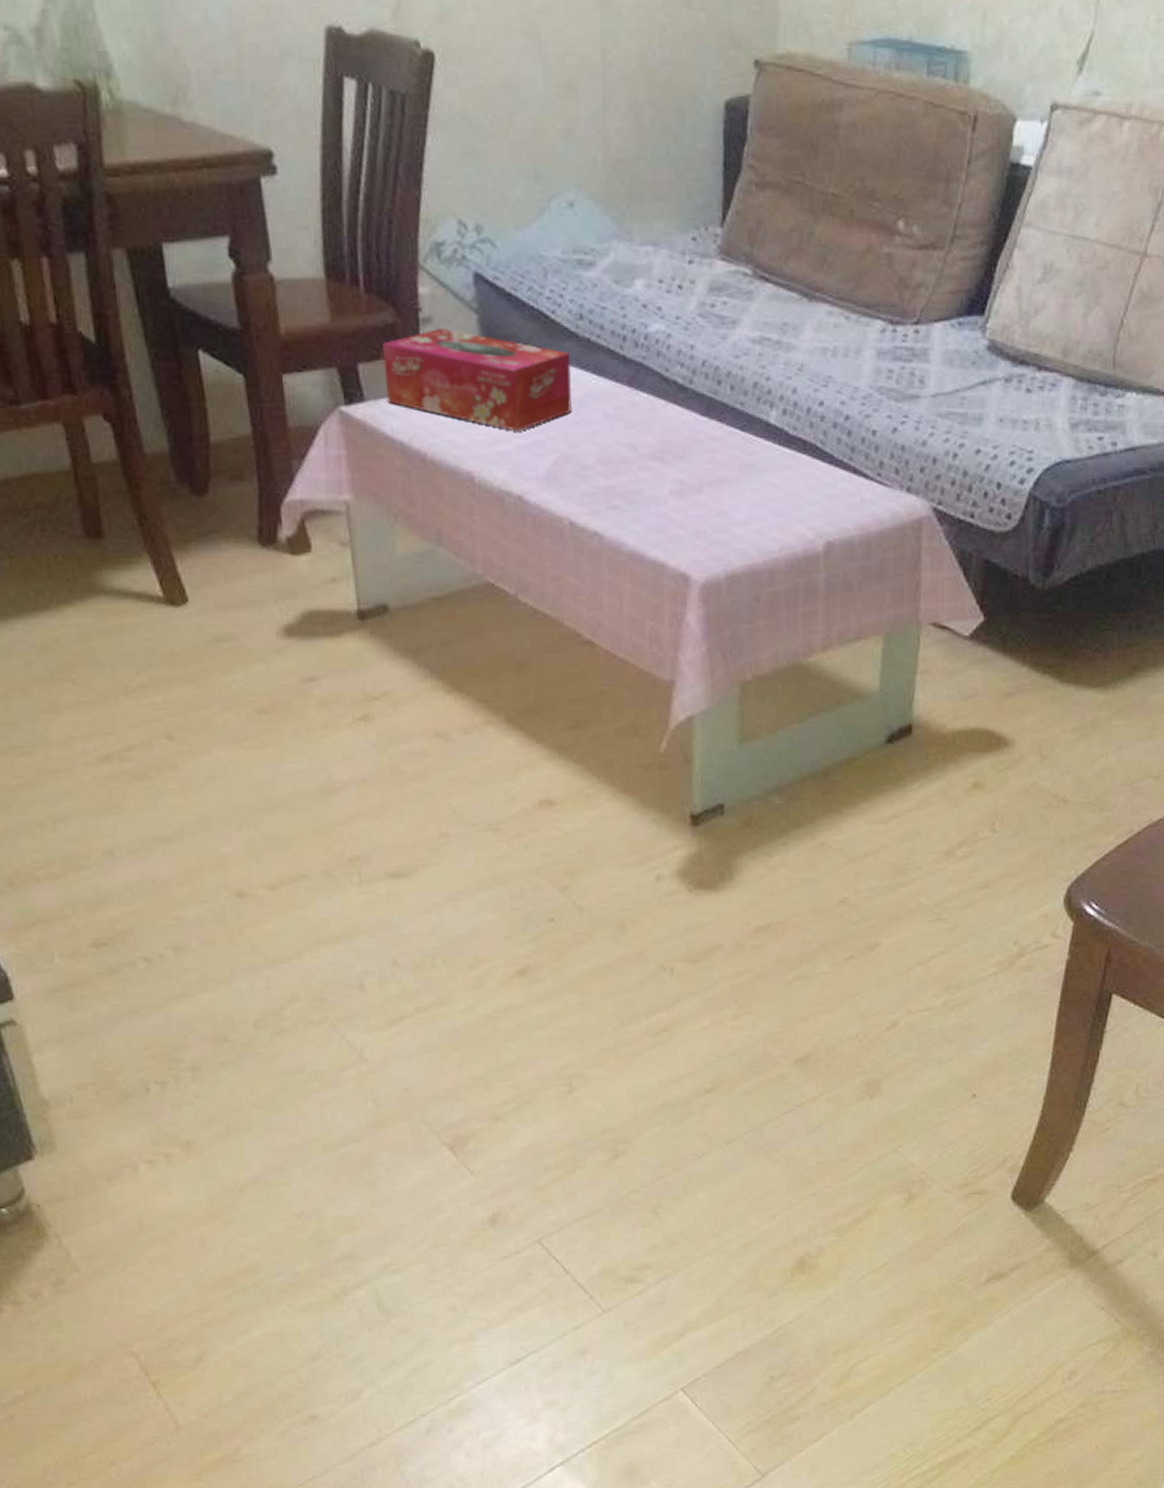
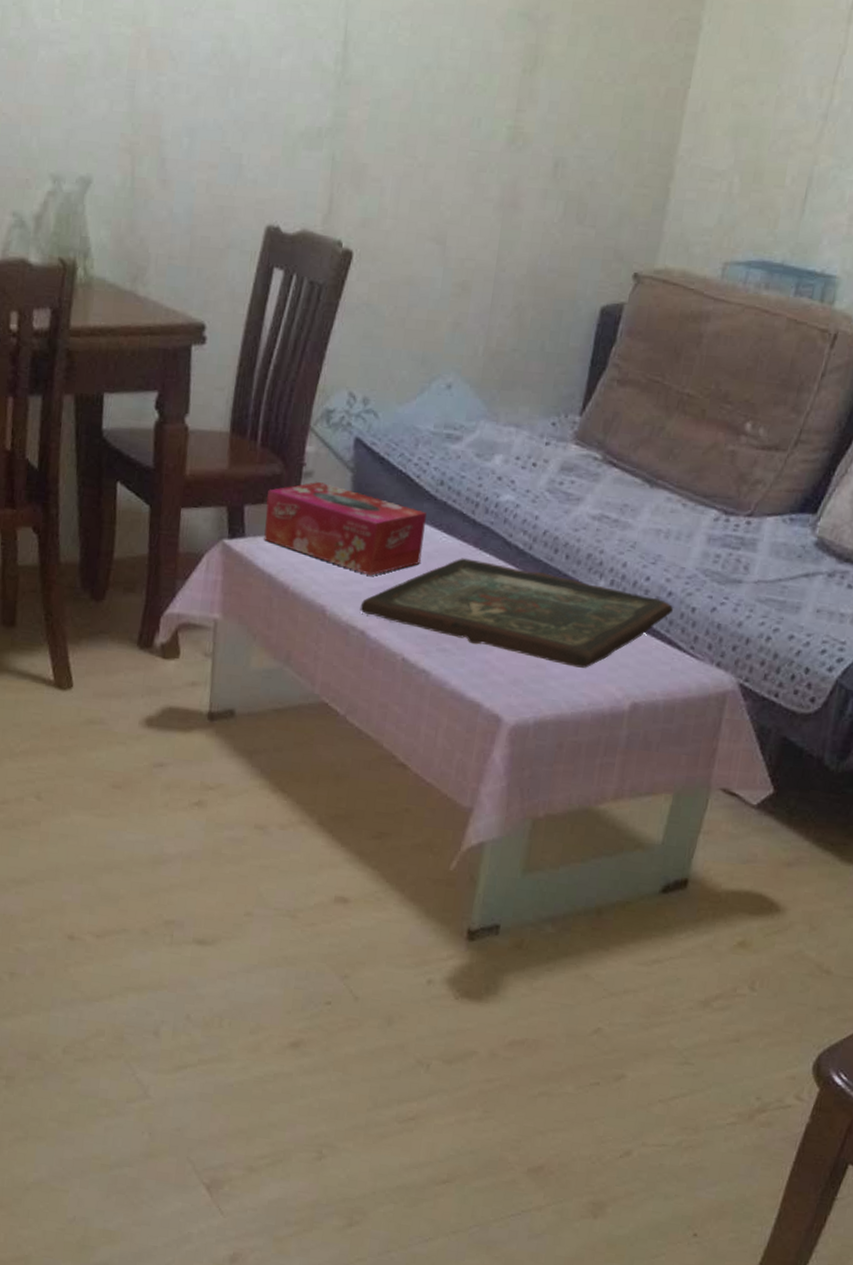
board game: none [512,401,852,510] -> present [360,558,673,668]

